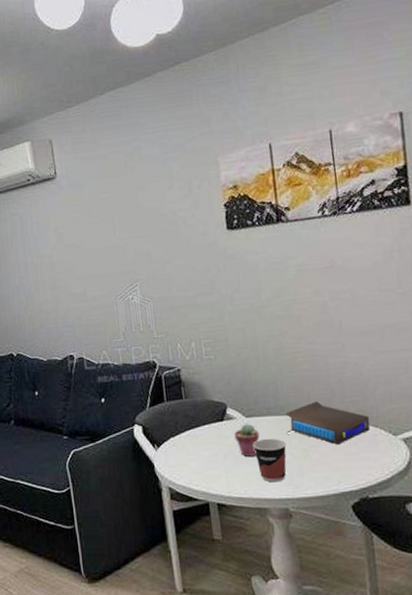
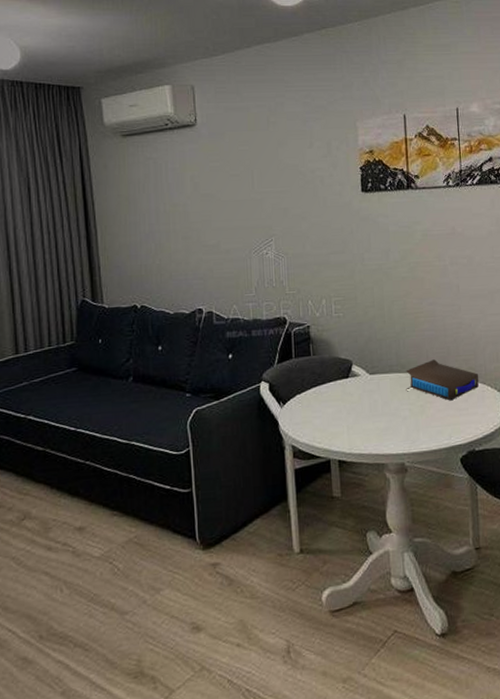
potted succulent: present [234,424,260,457] -> none [358,381,382,413]
cup: present [253,439,287,483] -> none [375,395,405,438]

